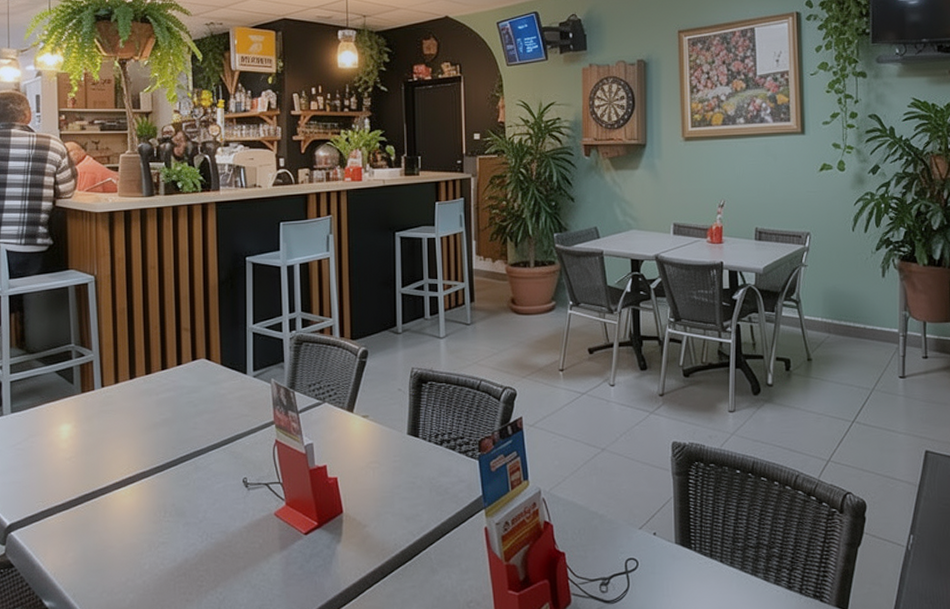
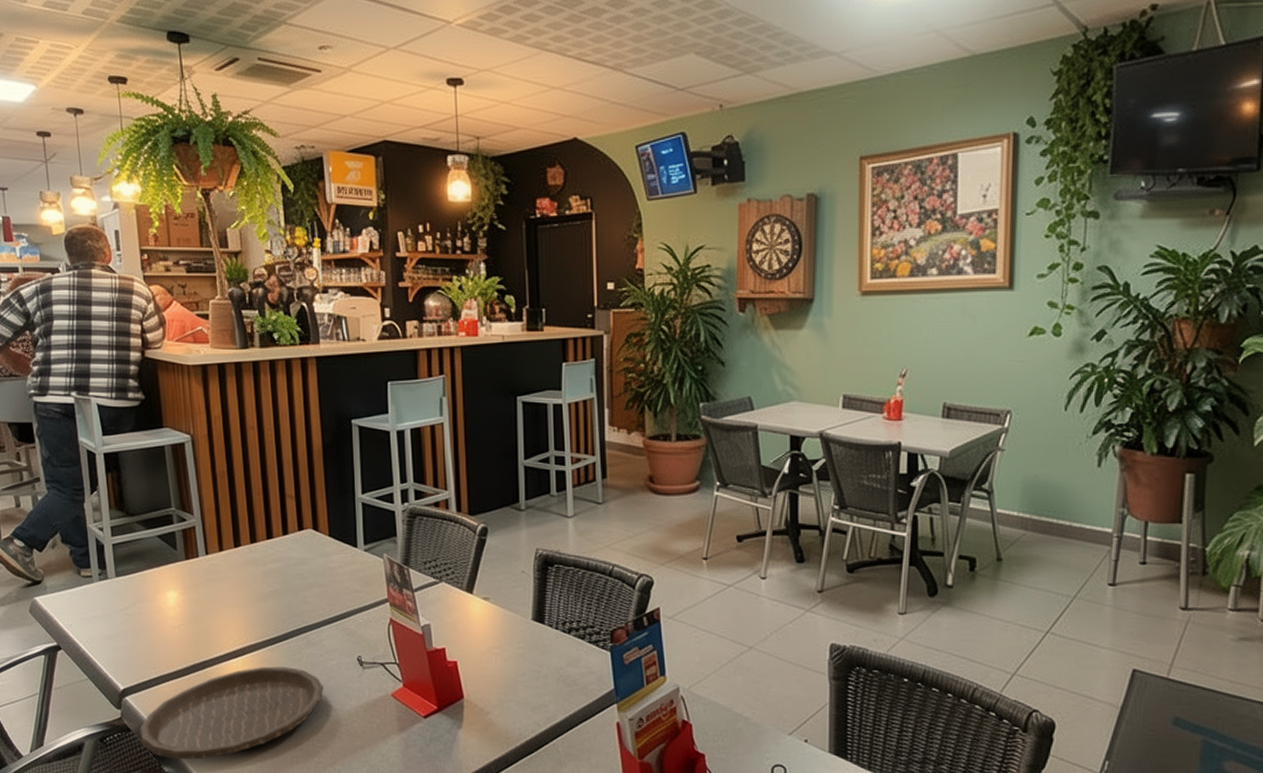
plate: none [23,493,209,593] -> present [140,666,324,760]

